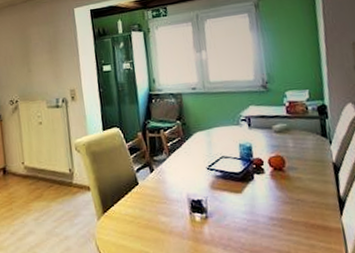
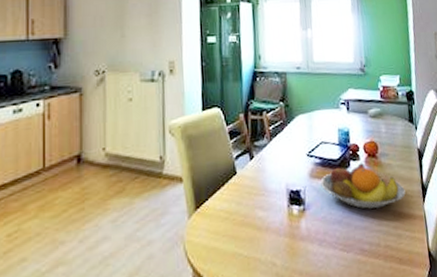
fruit bowl: none [222,176,319,219] -> present [320,163,406,209]

